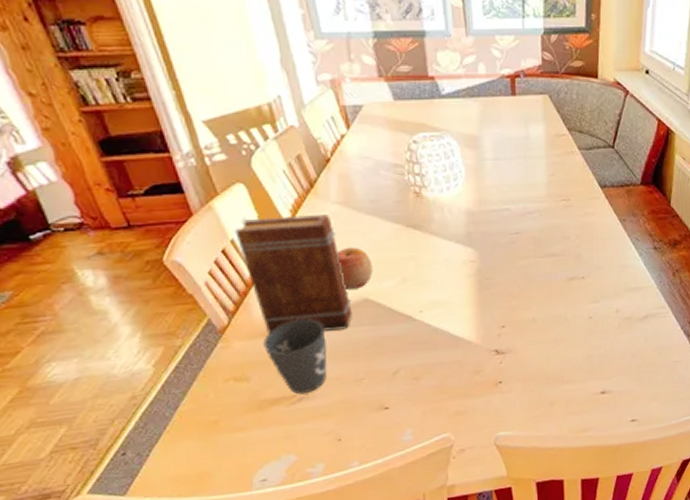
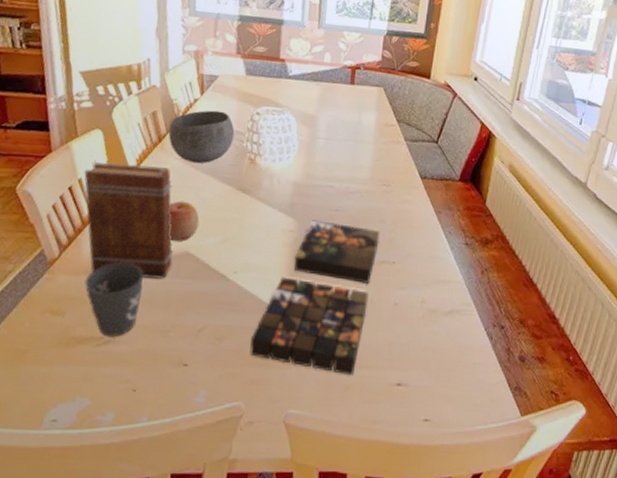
bowl: none [318,144,394,206] -> present [168,110,235,164]
board game: none [449,246,566,392] -> present [249,220,380,375]

